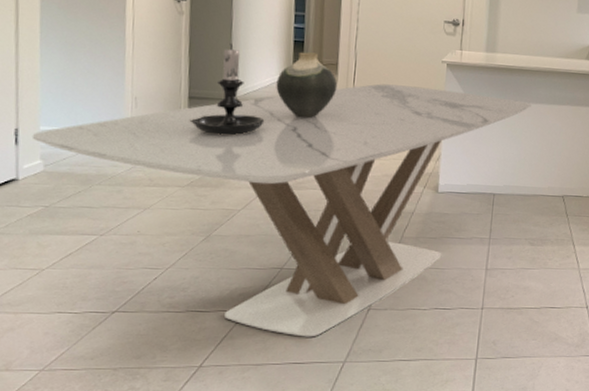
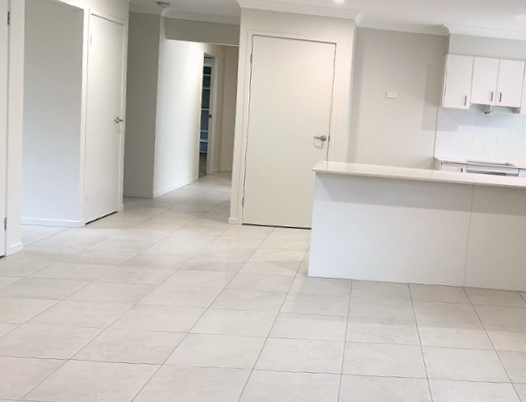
dining table: present [31,84,531,337] -> none [15,187,383,389]
candle holder: present [189,44,265,136] -> none [123,155,177,227]
vase: present [276,52,338,119] -> none [186,161,232,215]

